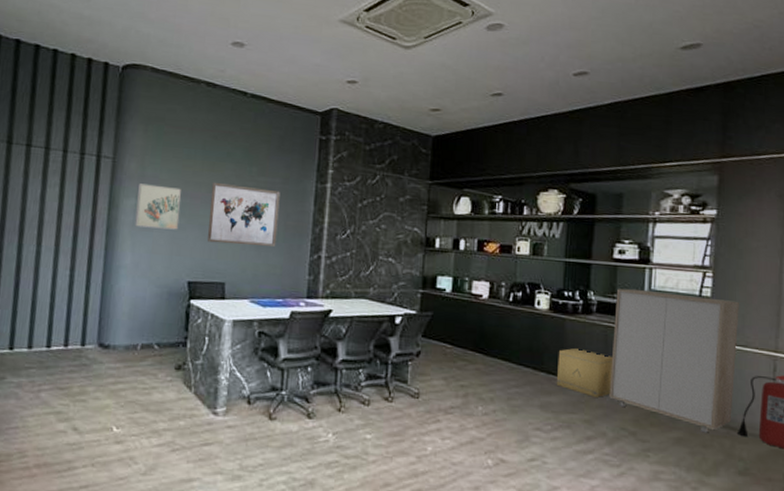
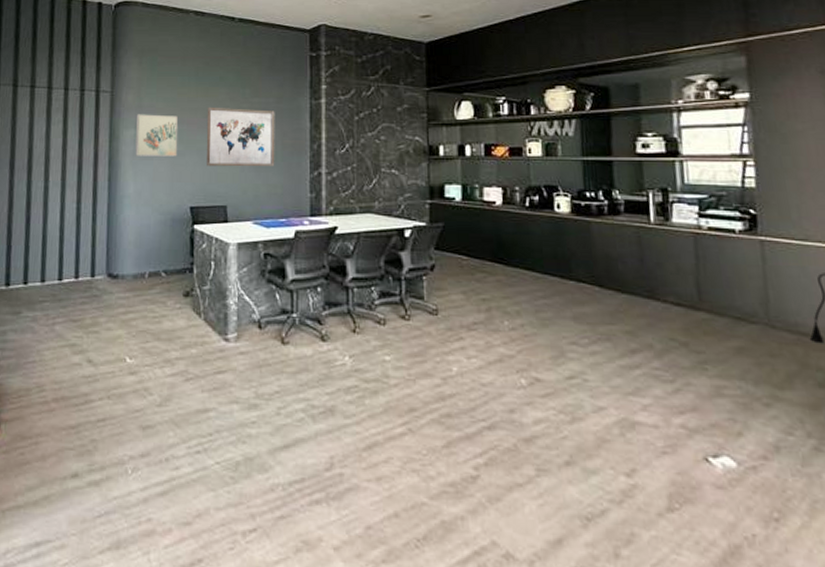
cardboard box: present [556,347,614,397] -> none [587,252,653,305]
storage cabinet: present [609,288,739,433] -> none [645,184,801,340]

